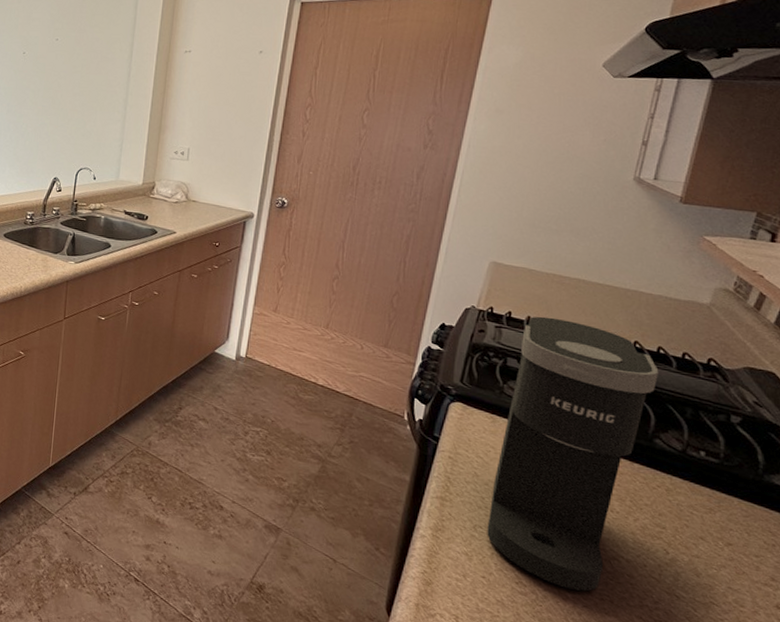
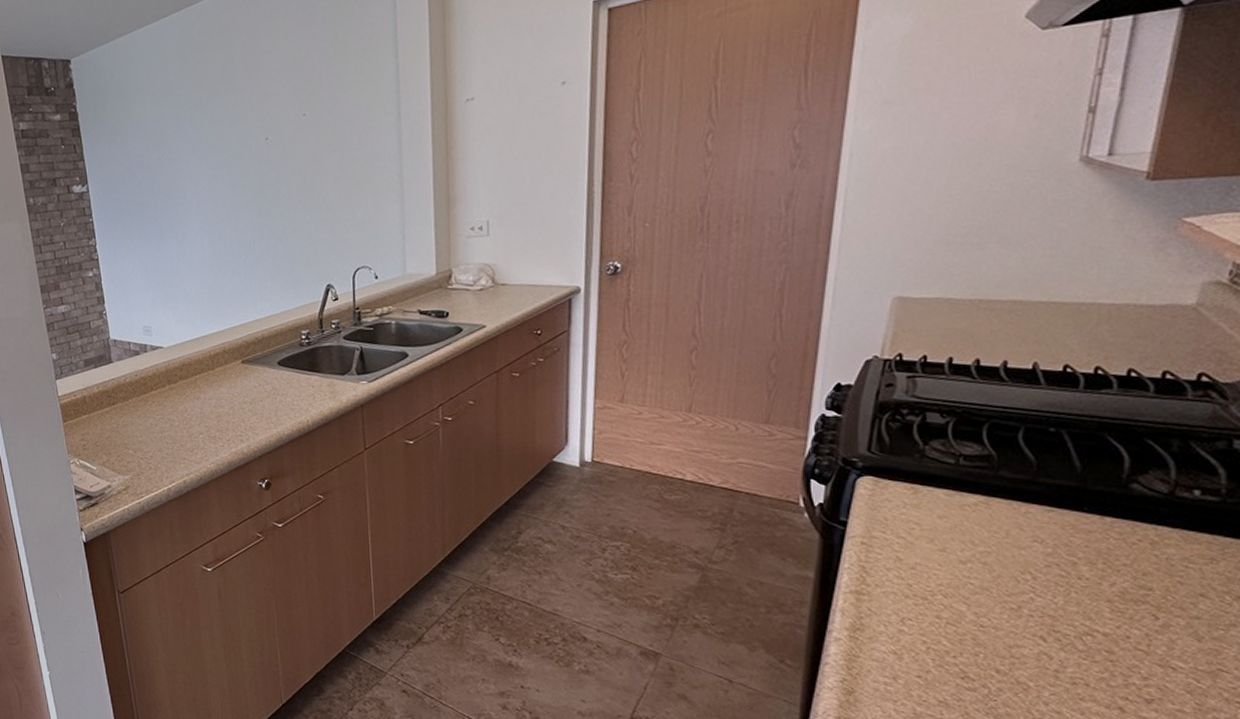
coffee maker: present [487,316,659,592] -> none [918,354,1131,677]

